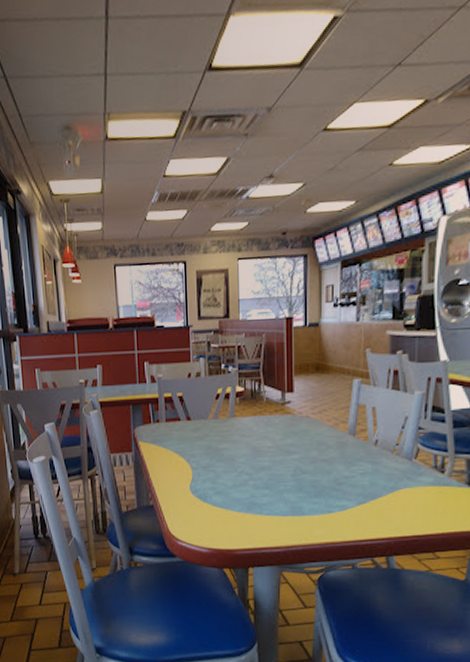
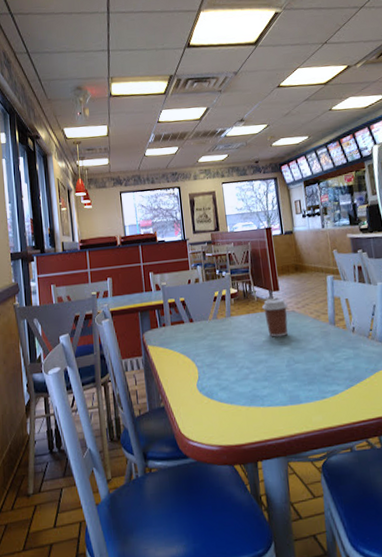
coffee cup: none [271,401,302,444] -> present [262,298,288,337]

